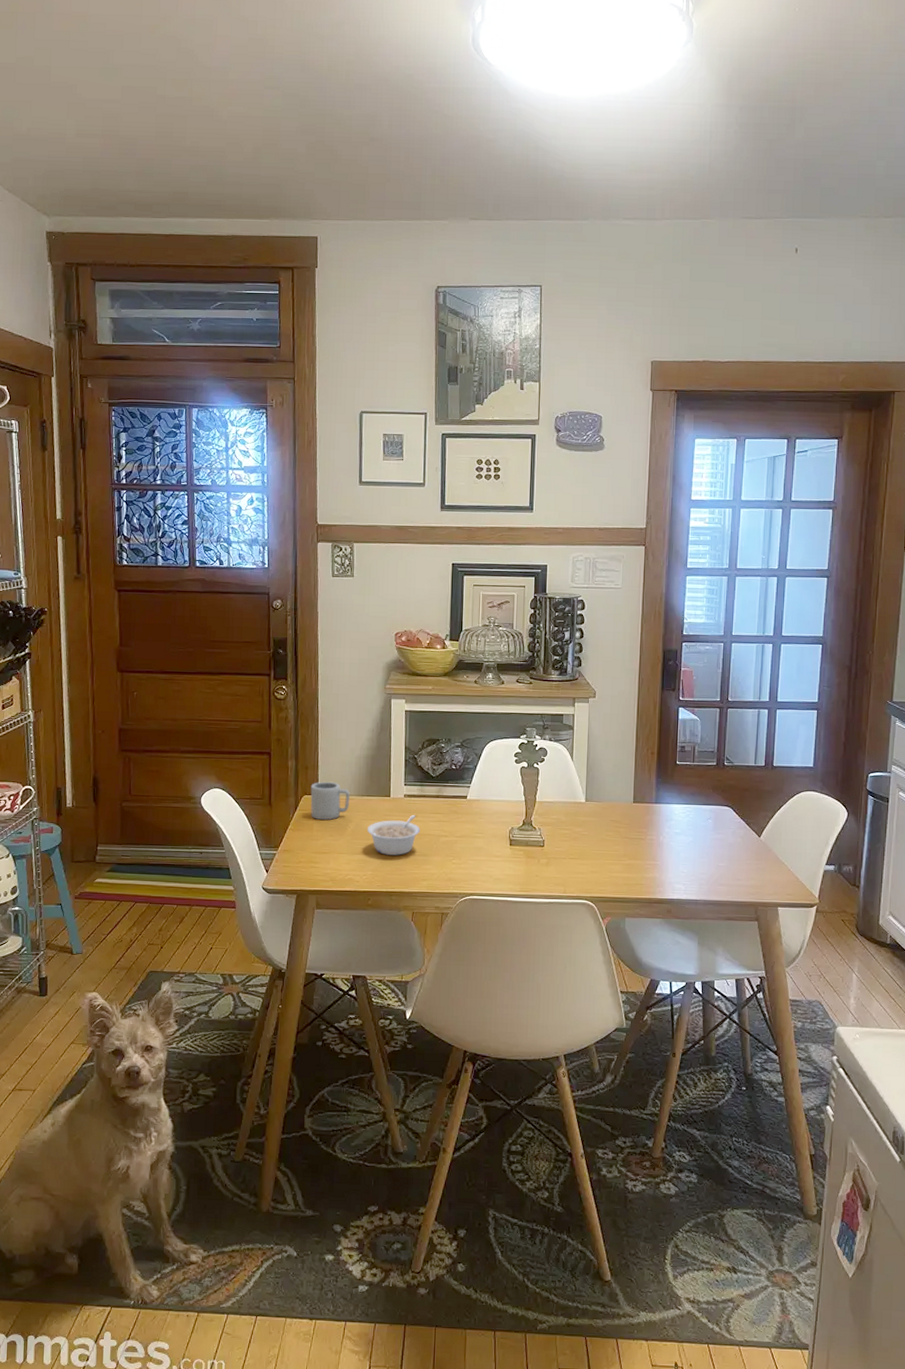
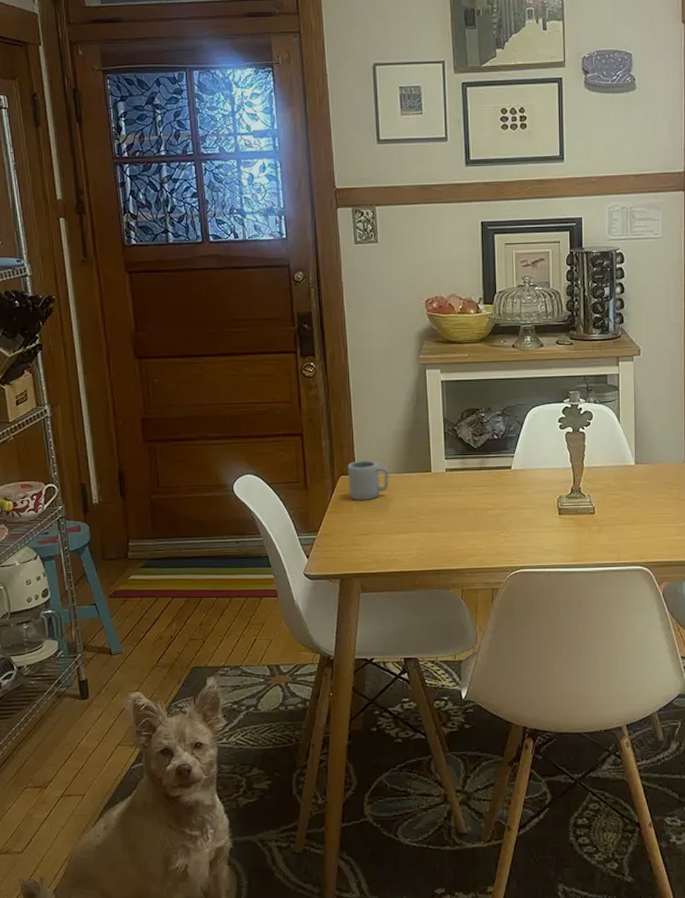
legume: present [368,814,421,856] -> none [410,488,465,533]

